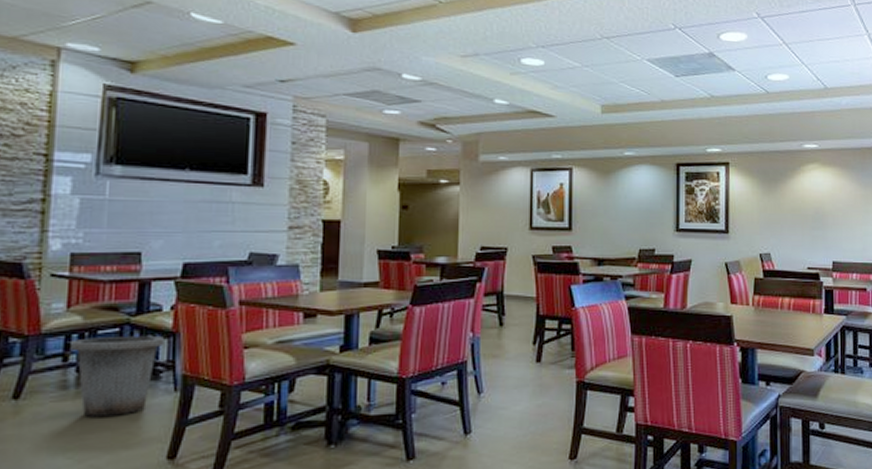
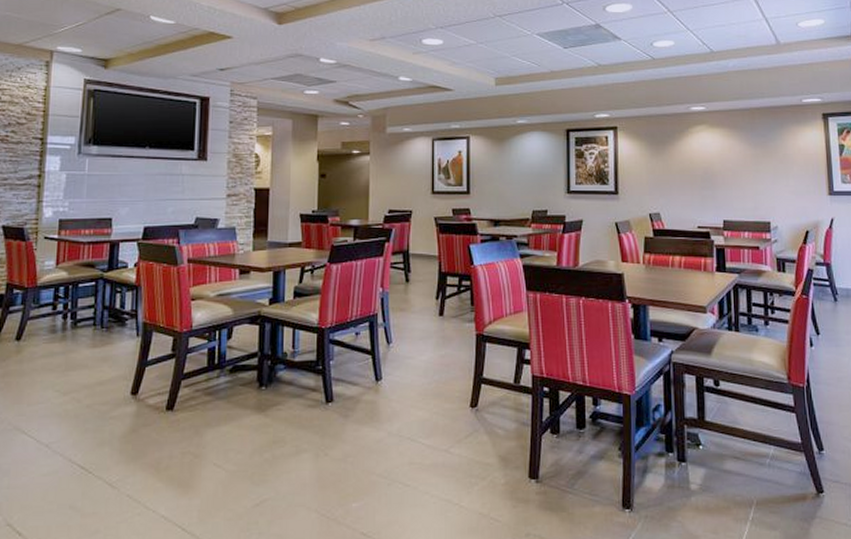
trash can: present [70,336,166,417] -> none [58,289,130,357]

